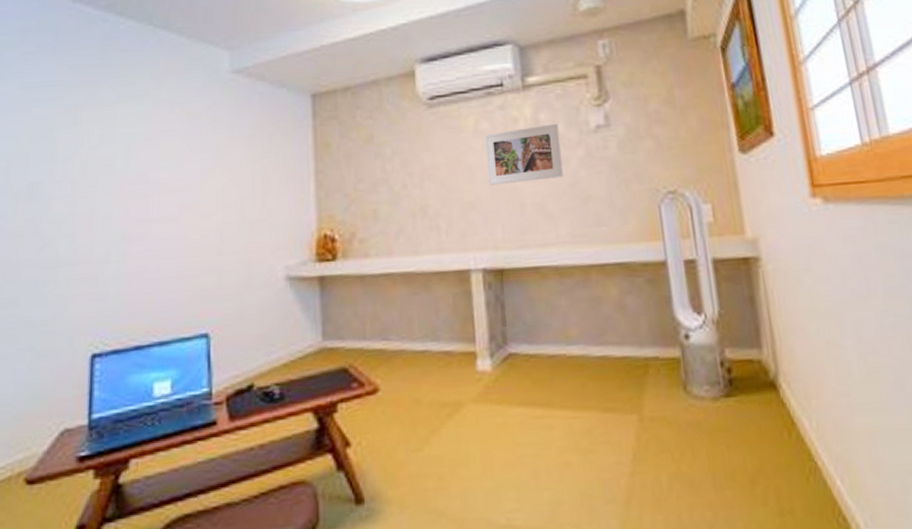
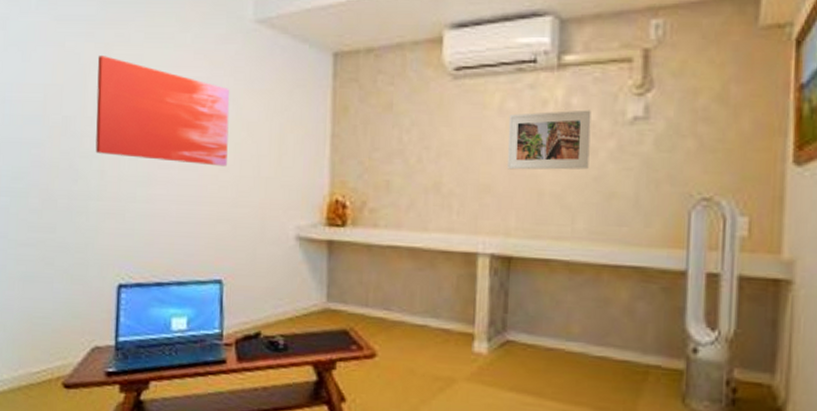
wall art: none [65,118,209,217] -> present [95,56,230,167]

